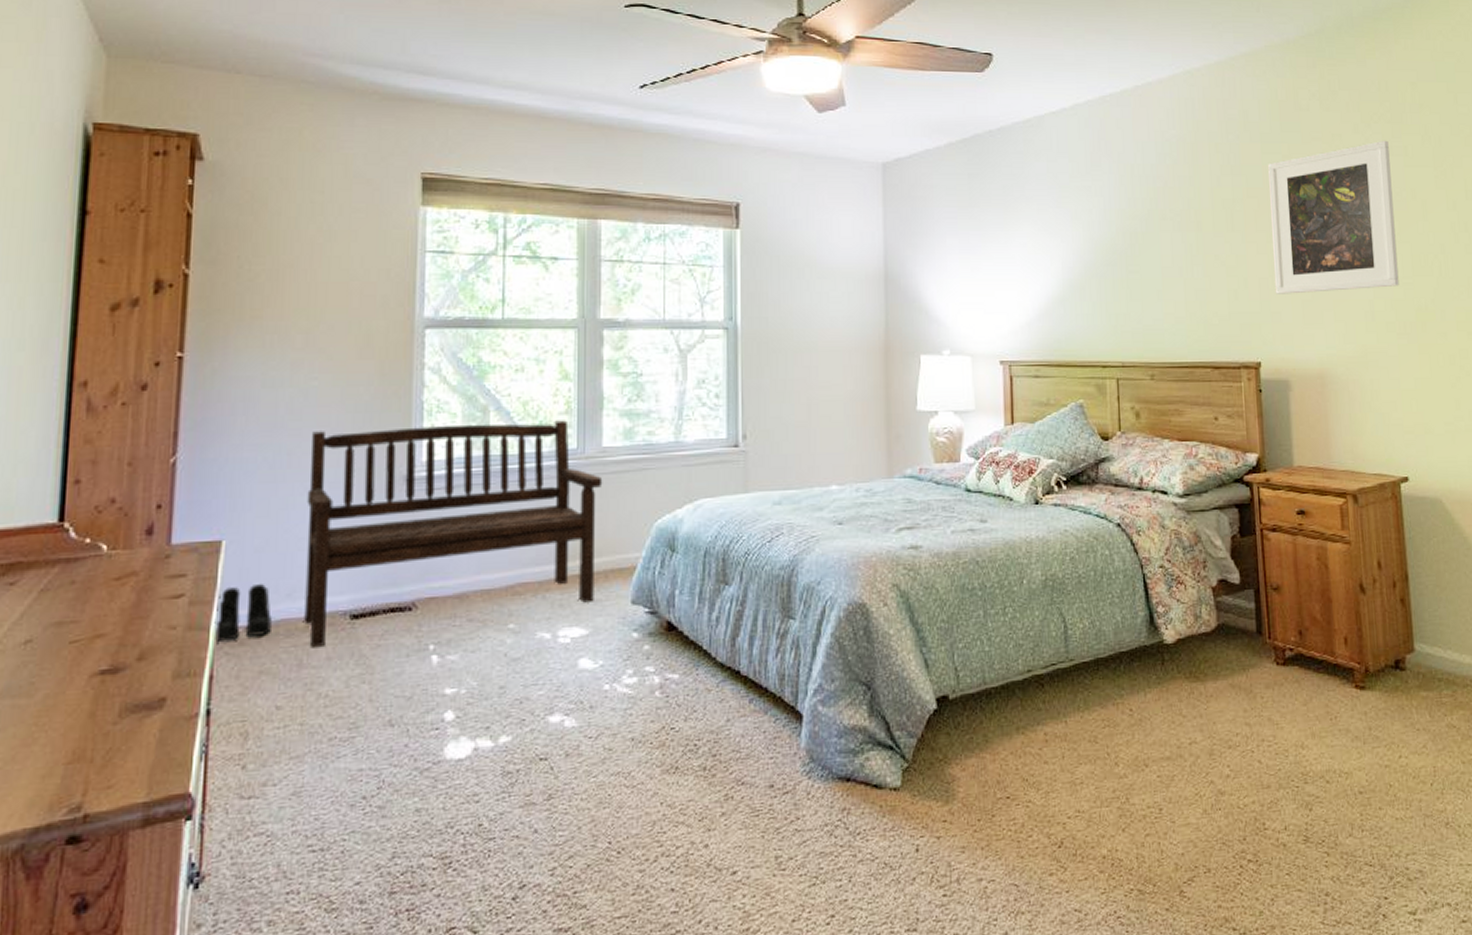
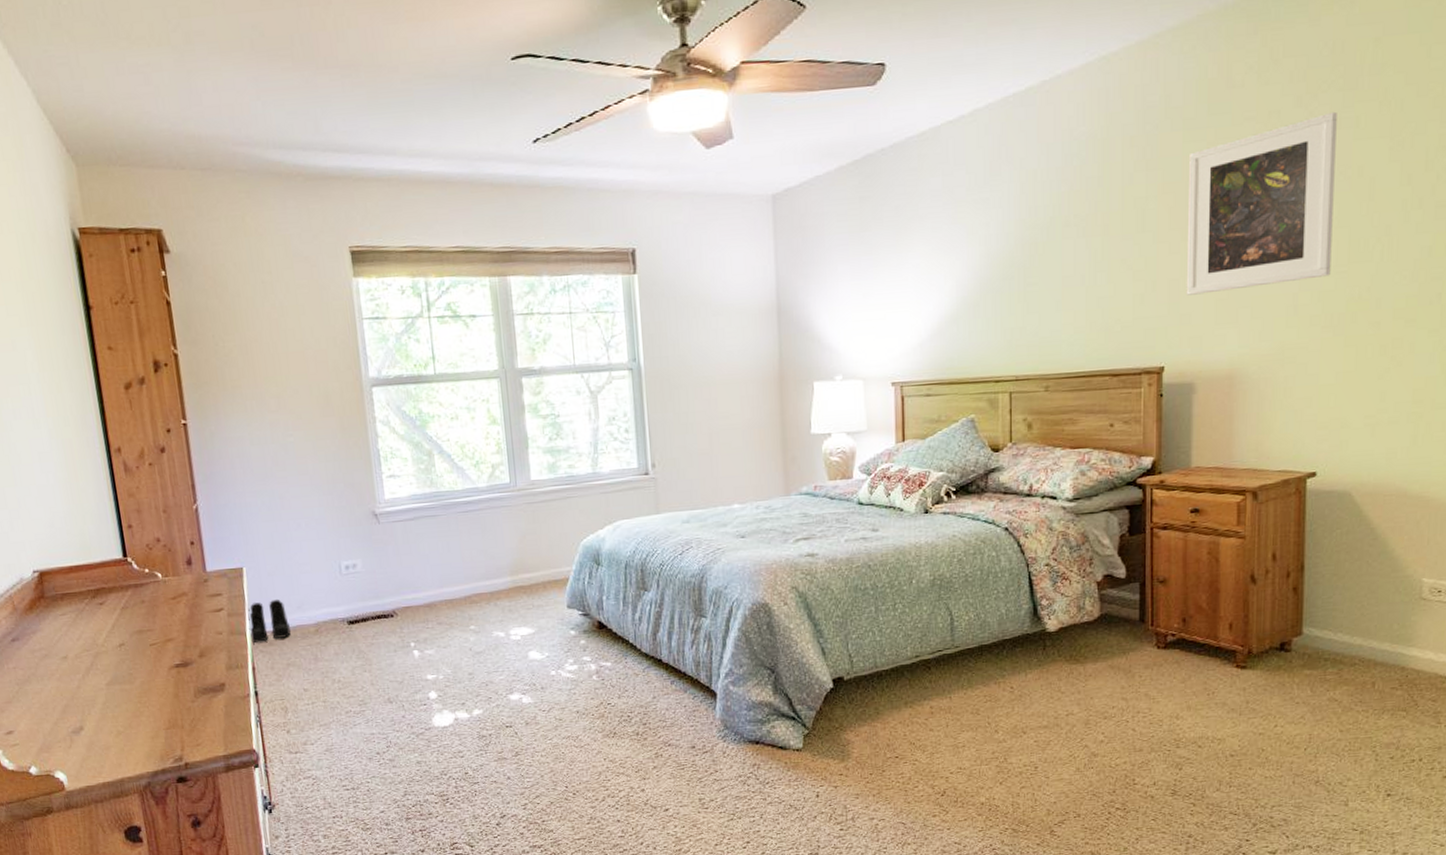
bench: present [304,420,603,649] -> none [296,459,536,647]

